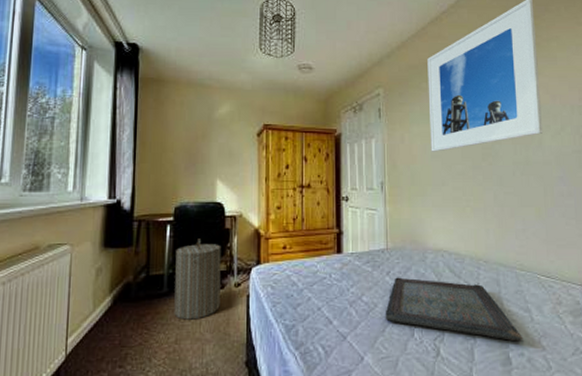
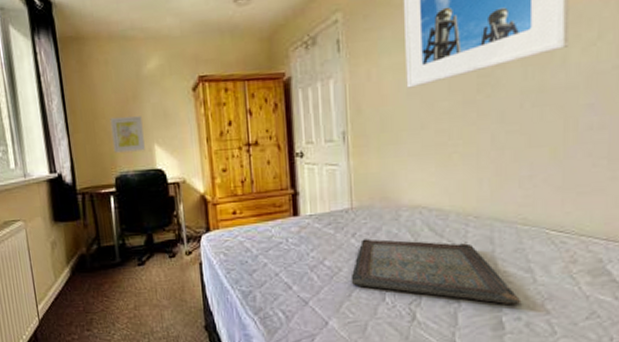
laundry hamper: present [174,238,221,320] -> none [123,208,173,288]
wall art: none [177,151,208,184] -> present [110,116,145,153]

